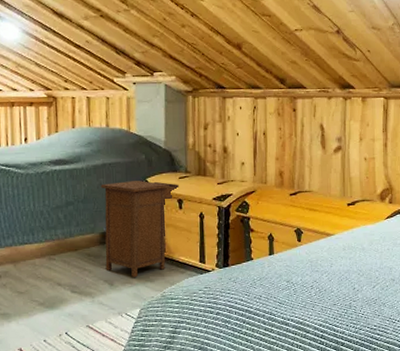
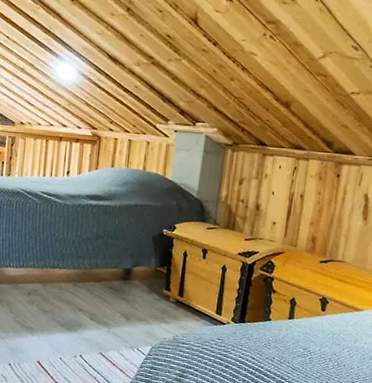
nightstand: present [100,180,179,277] -> none [124,223,206,317]

